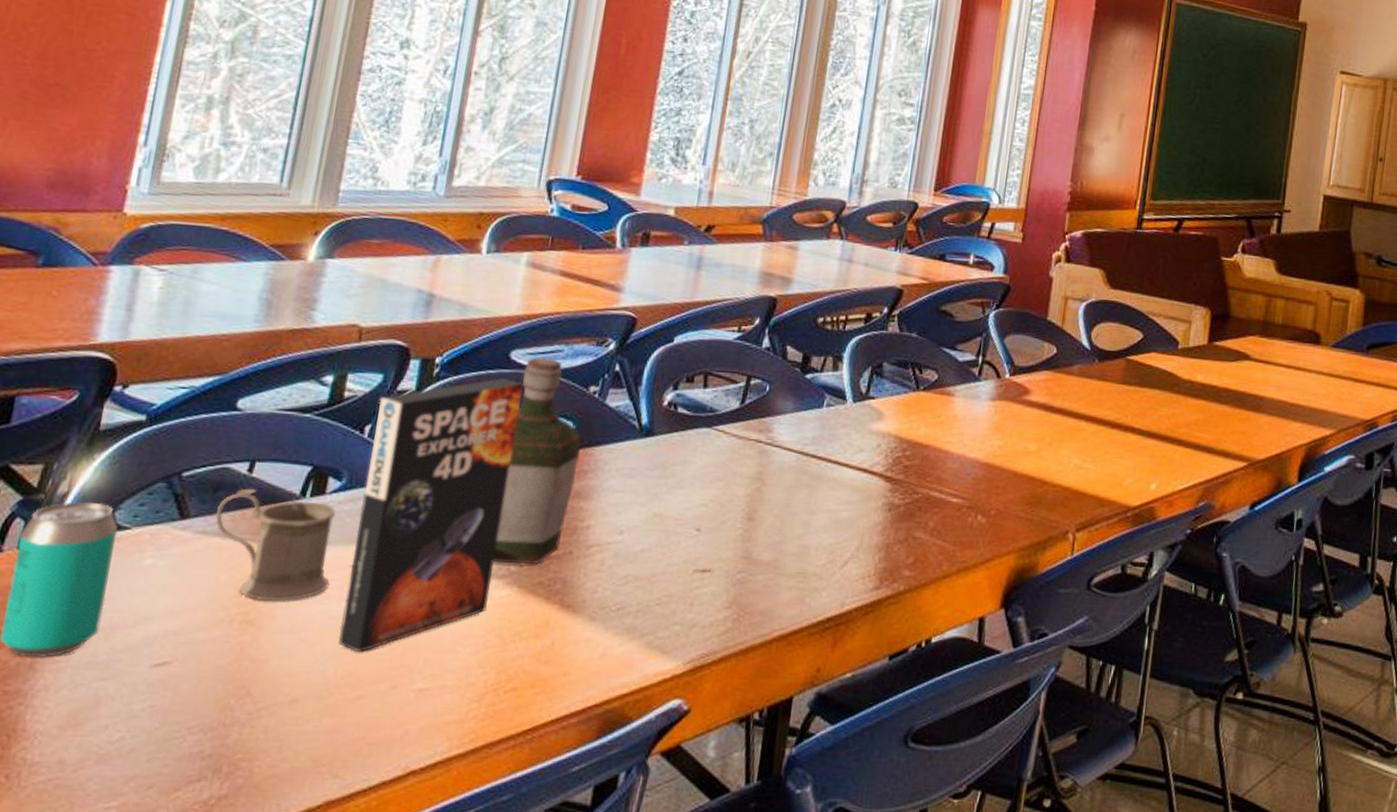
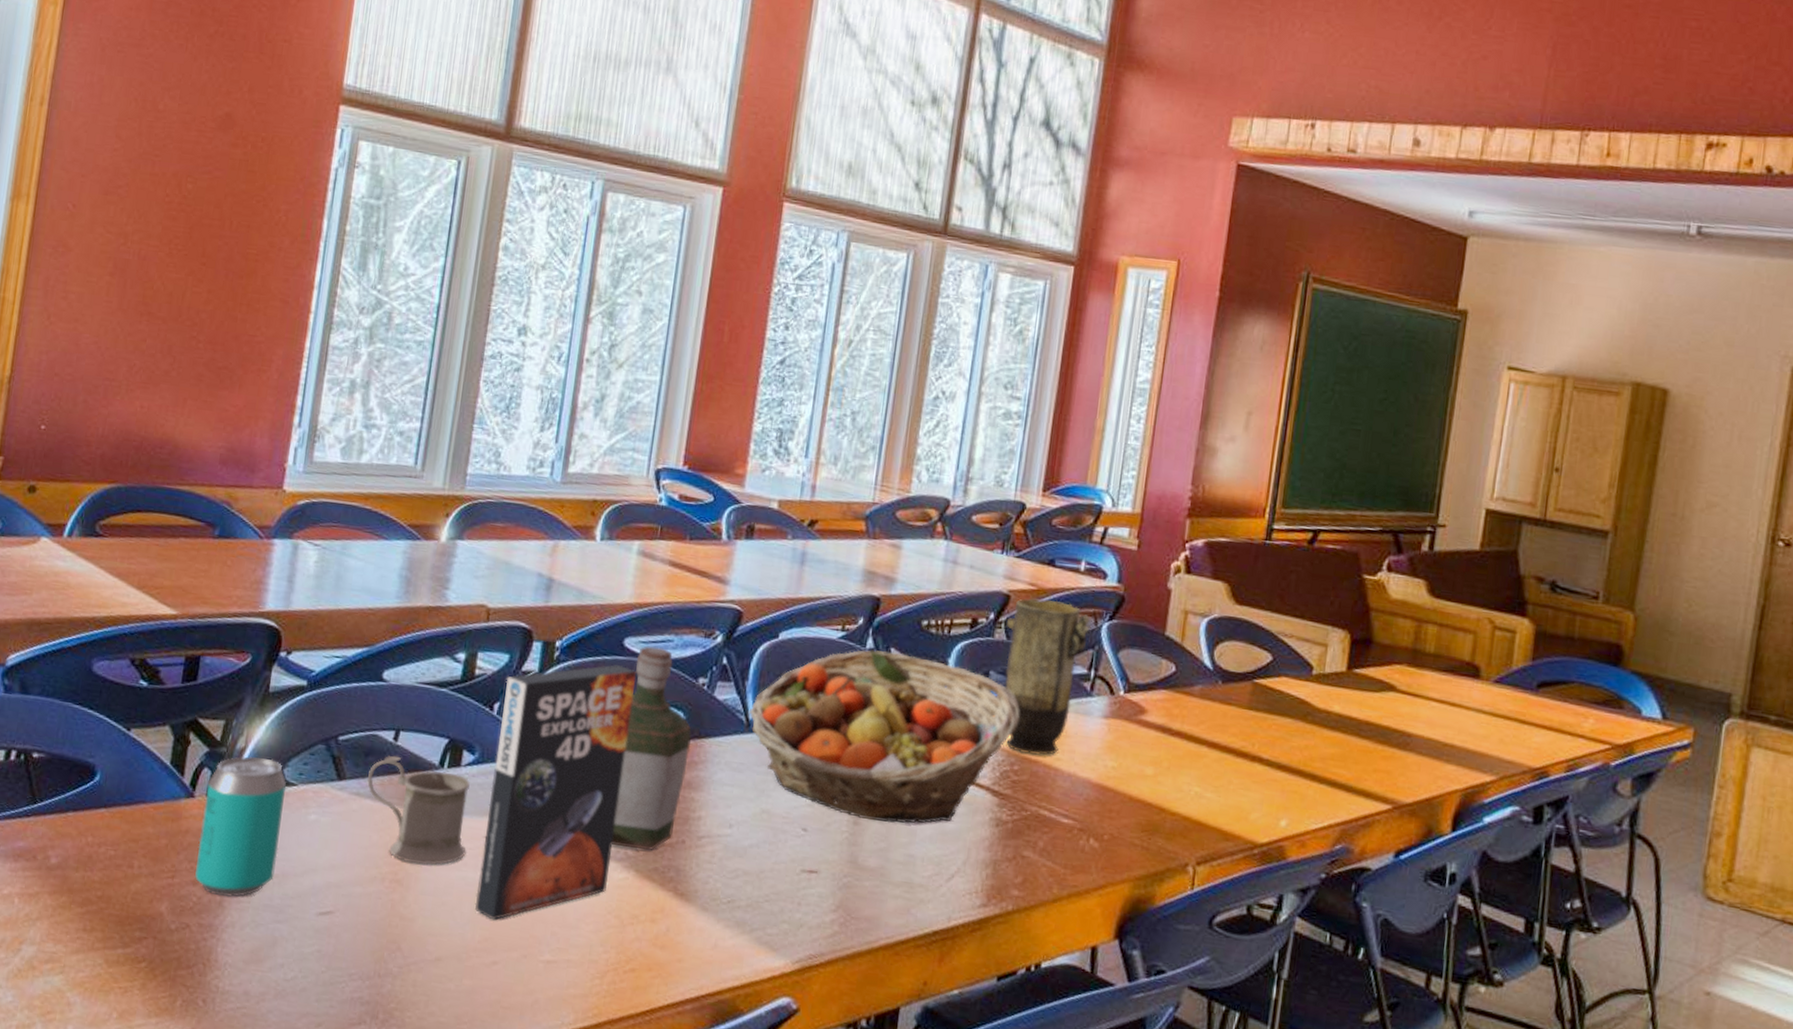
fruit basket: none [641,349,912,516] -> present [748,650,1020,824]
vase: none [897,292,978,440] -> present [1005,598,1090,756]

